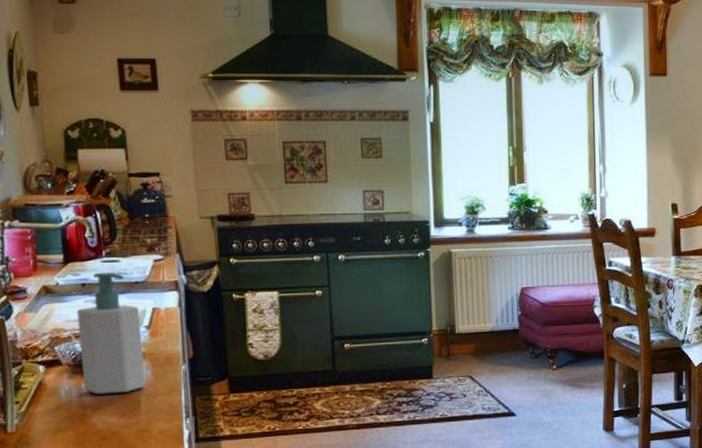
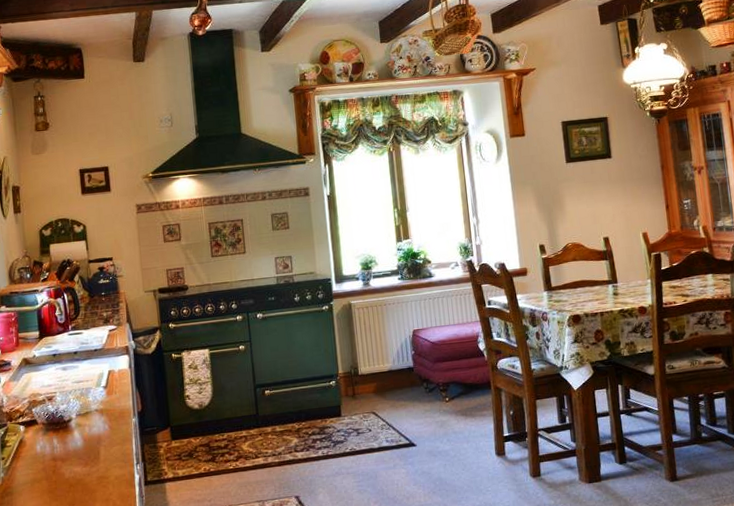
soap bottle: present [77,272,146,394] -> none [49,342,104,448]

